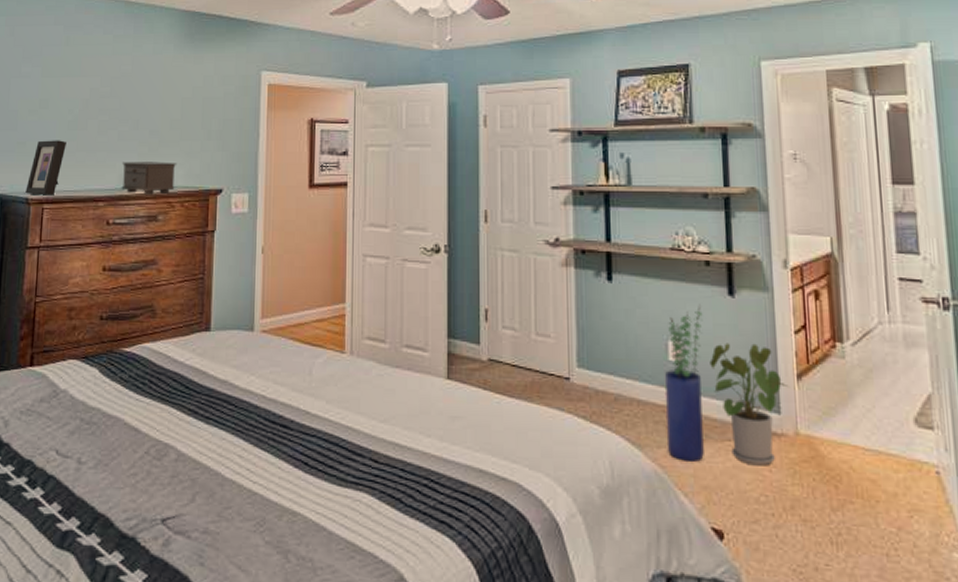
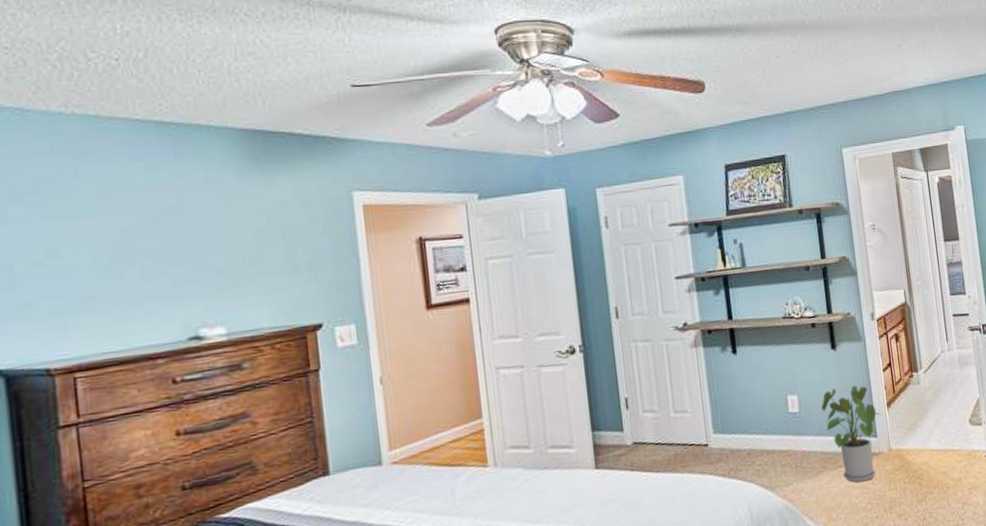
picture frame: present [25,140,66,196] -> none [43,294,97,365]
jewelry box: present [123,162,177,195] -> none [184,302,261,344]
vase: present [664,304,704,462] -> none [786,360,823,493]

